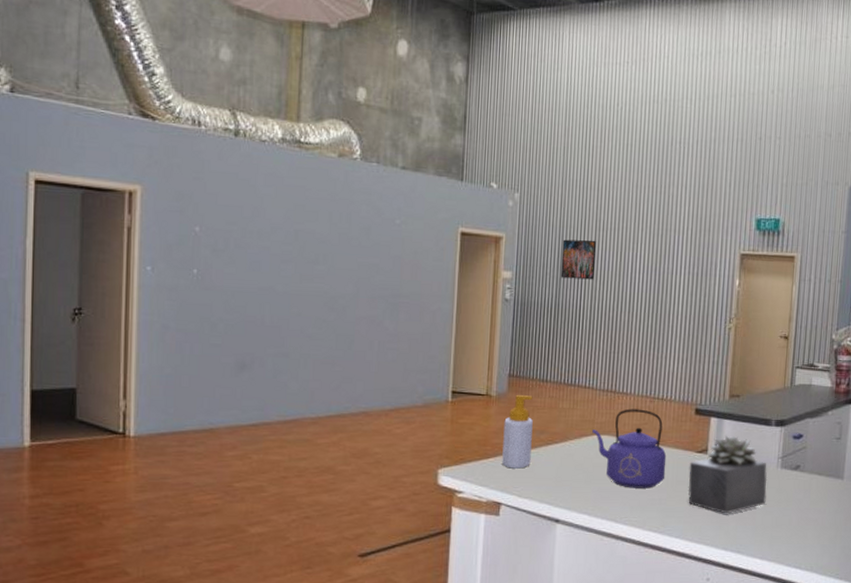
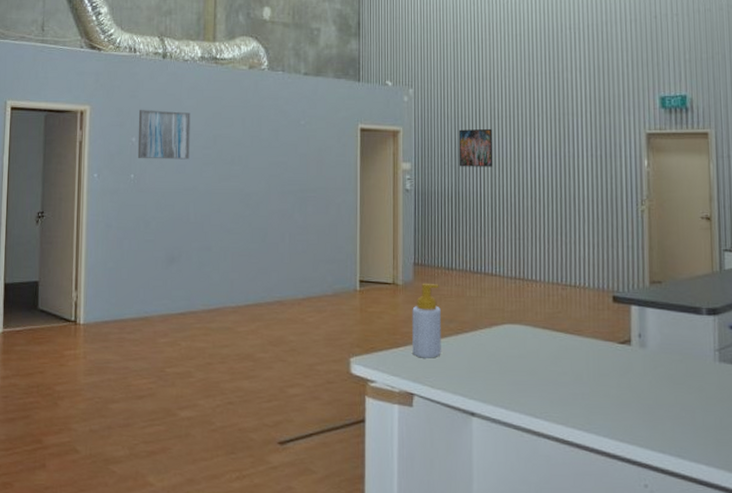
wall art: none [202,194,268,256] -> present [137,109,190,160]
kettle: present [592,409,667,489] -> none [503,296,586,382]
succulent plant: present [688,435,768,514] -> none [612,325,706,412]

